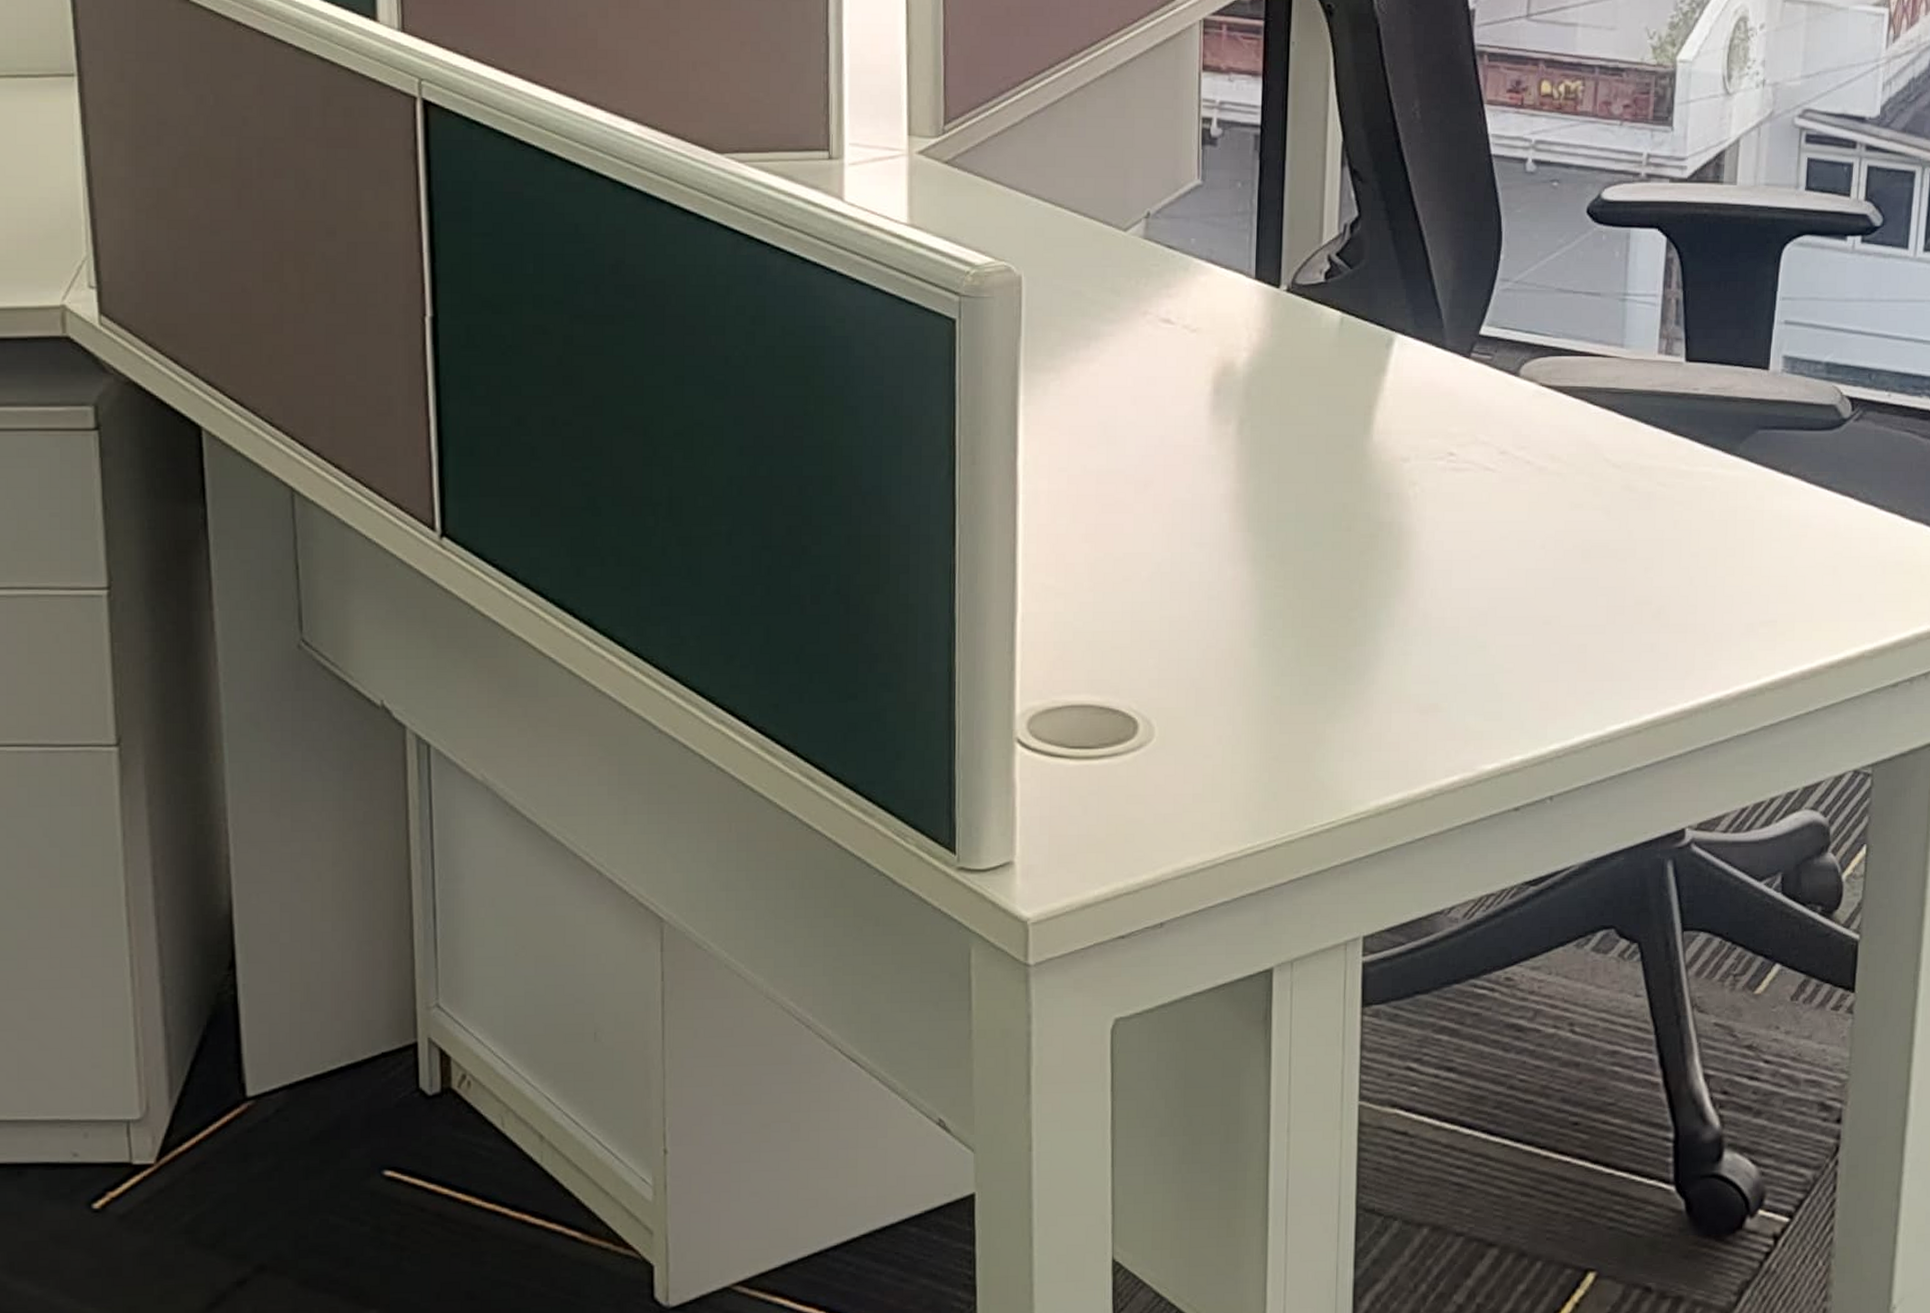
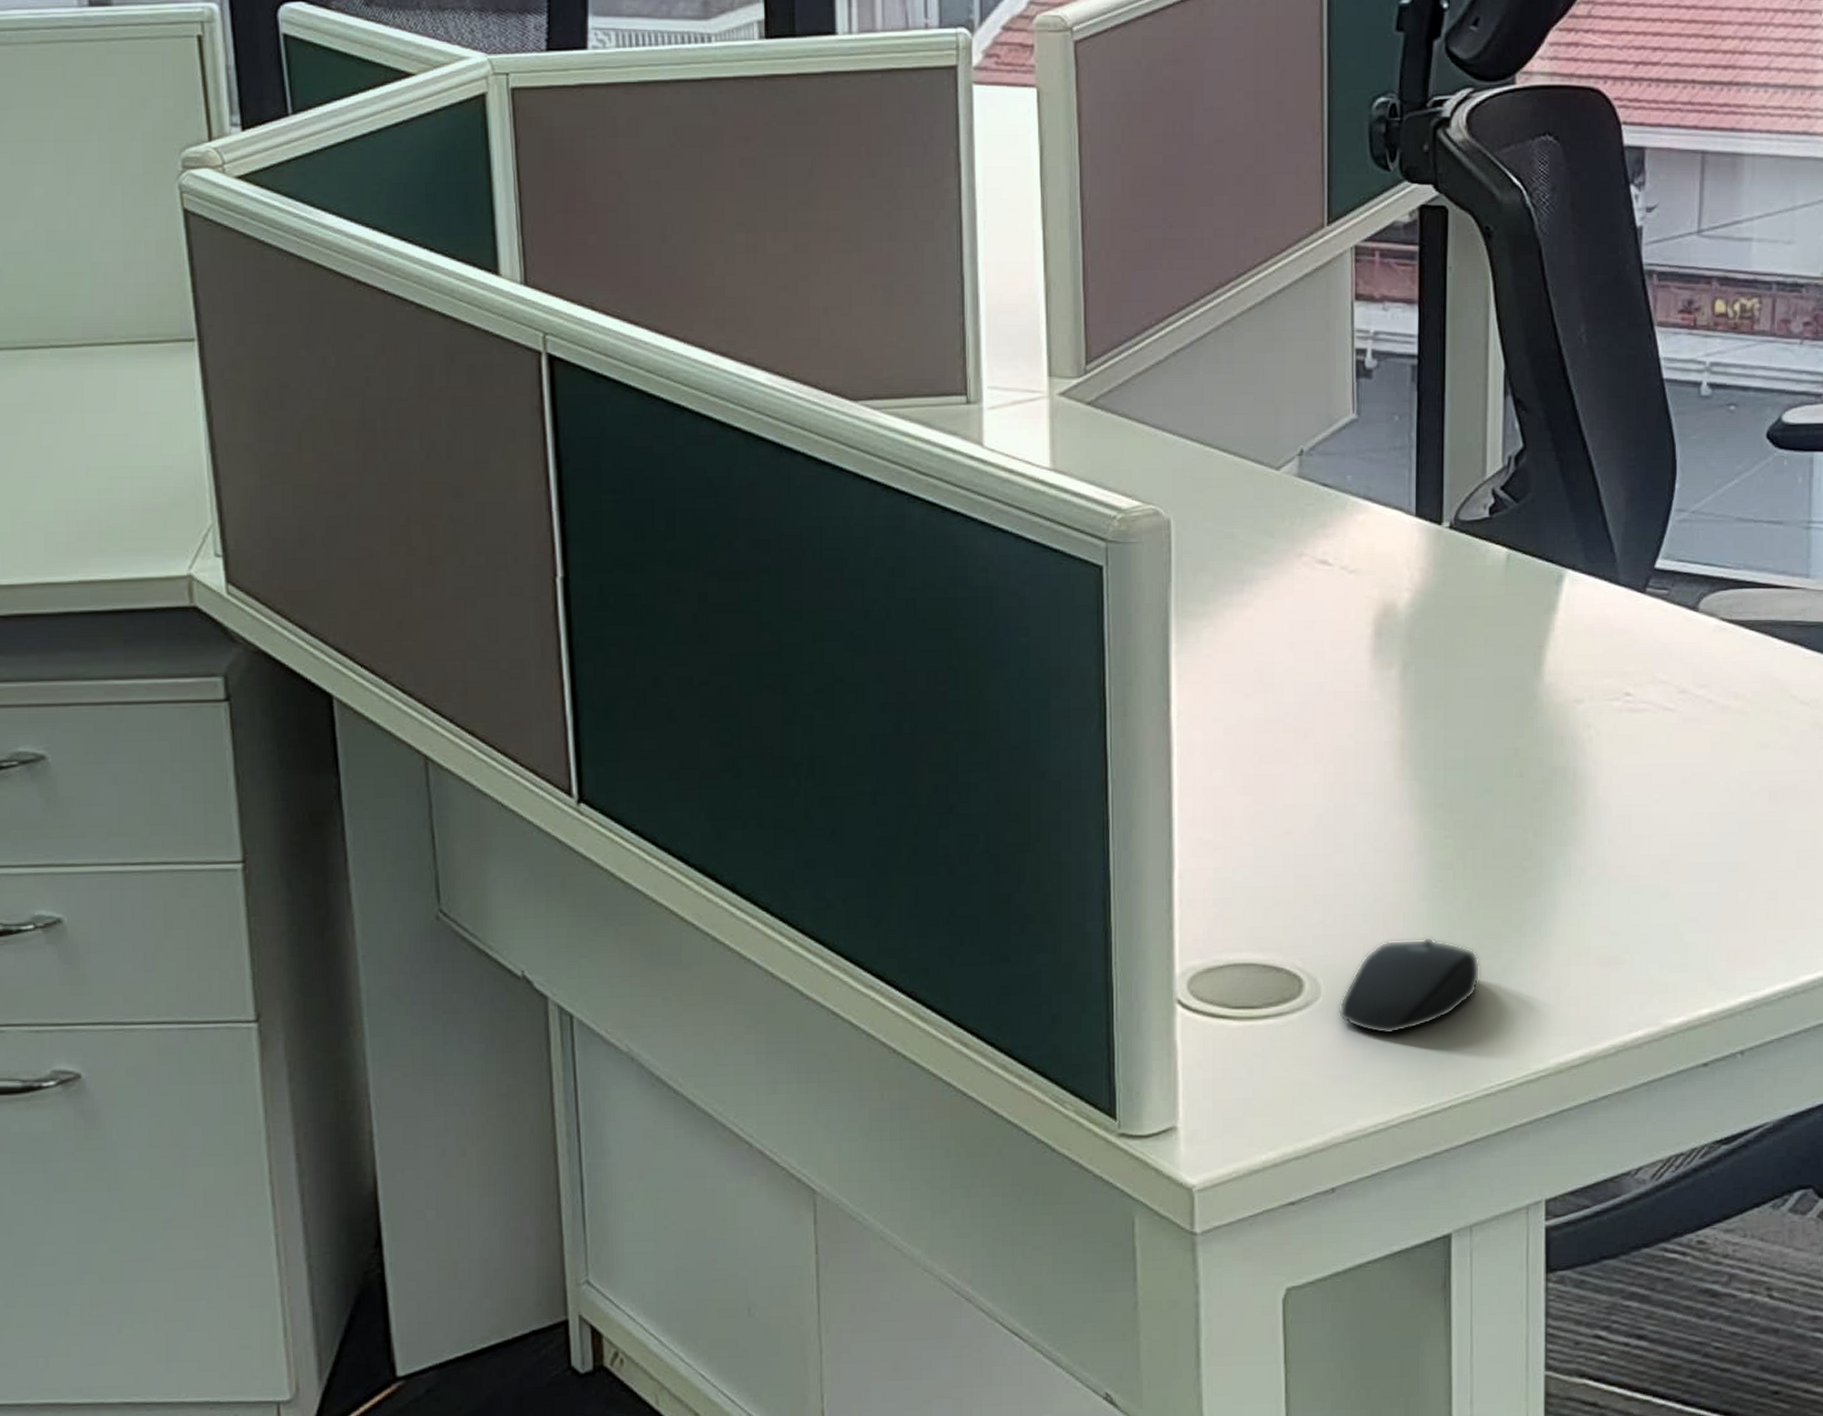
mouse: none [1170,682,1307,776] -> present [1338,936,1481,1035]

